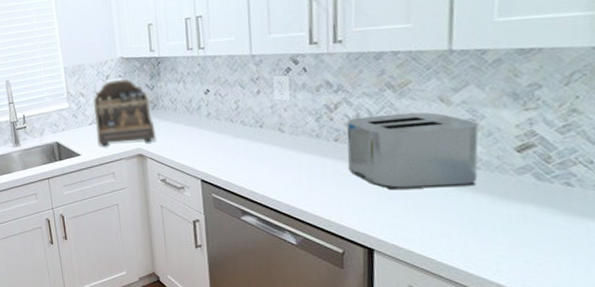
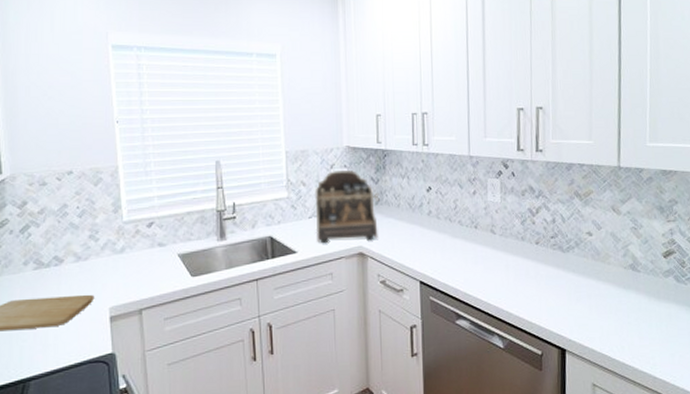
toaster: present [346,112,479,189] -> none [545,219,639,291]

